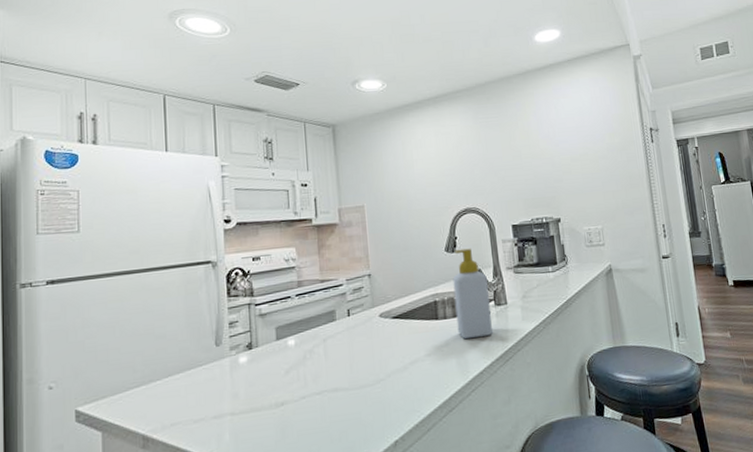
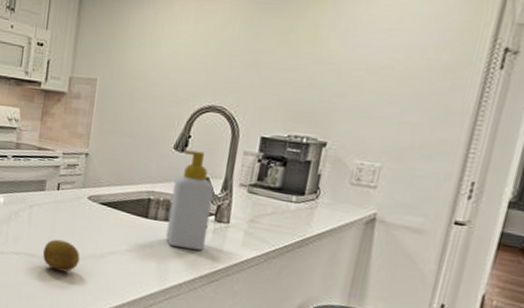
fruit: none [345,364,385,398] -> present [42,239,80,272]

